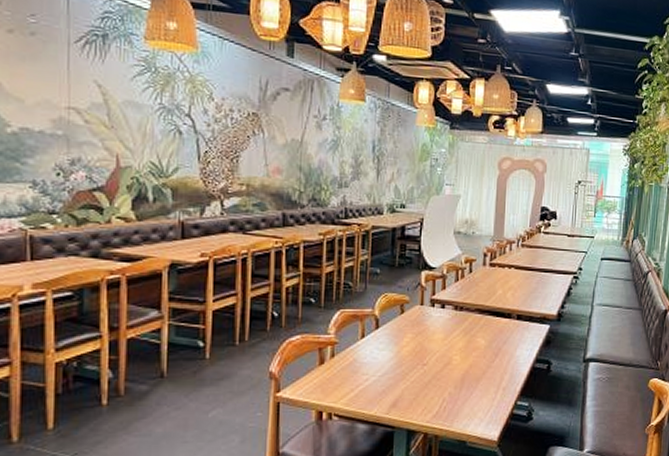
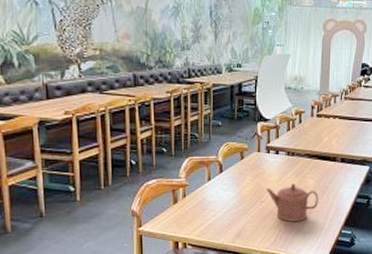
teapot: none [428,343,490,389] -> present [266,183,319,222]

